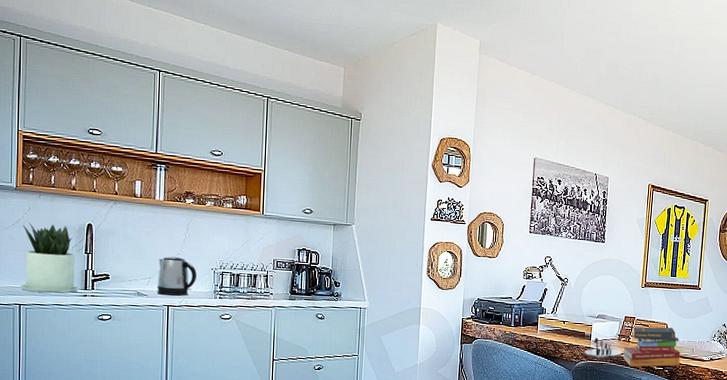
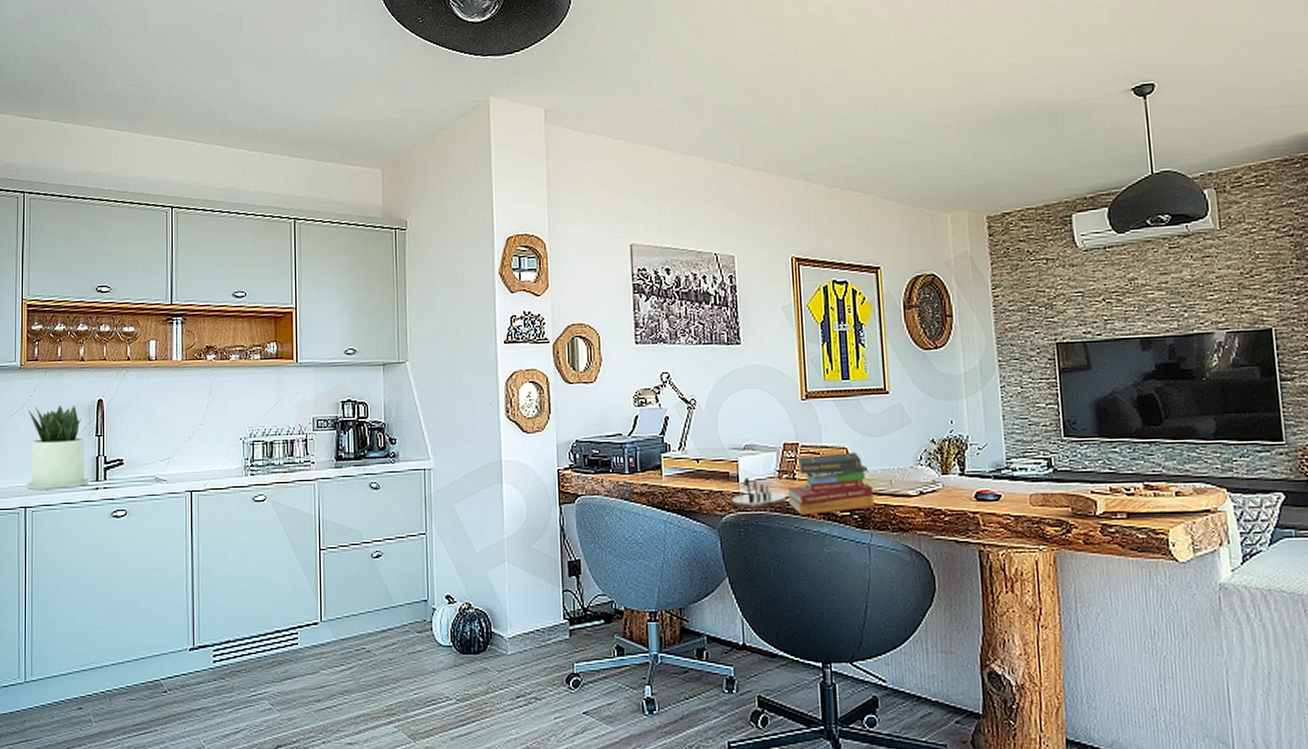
kettle: present [156,256,196,297] -> none [177,428,223,479]

